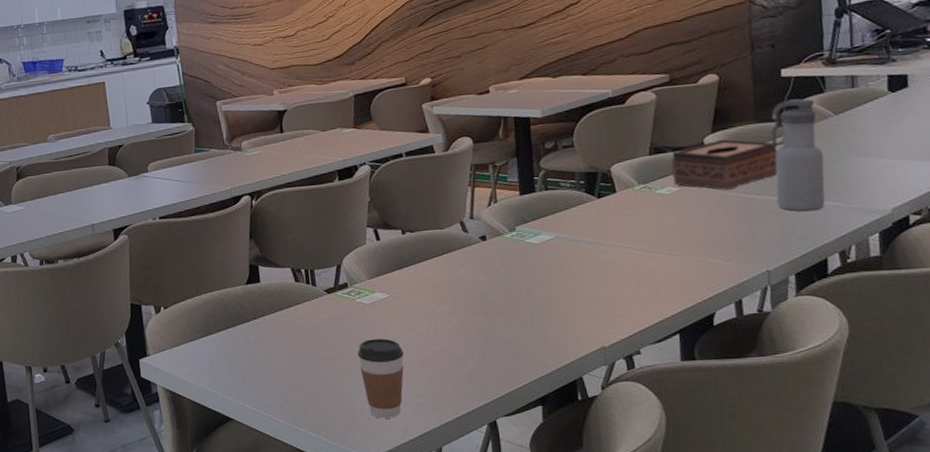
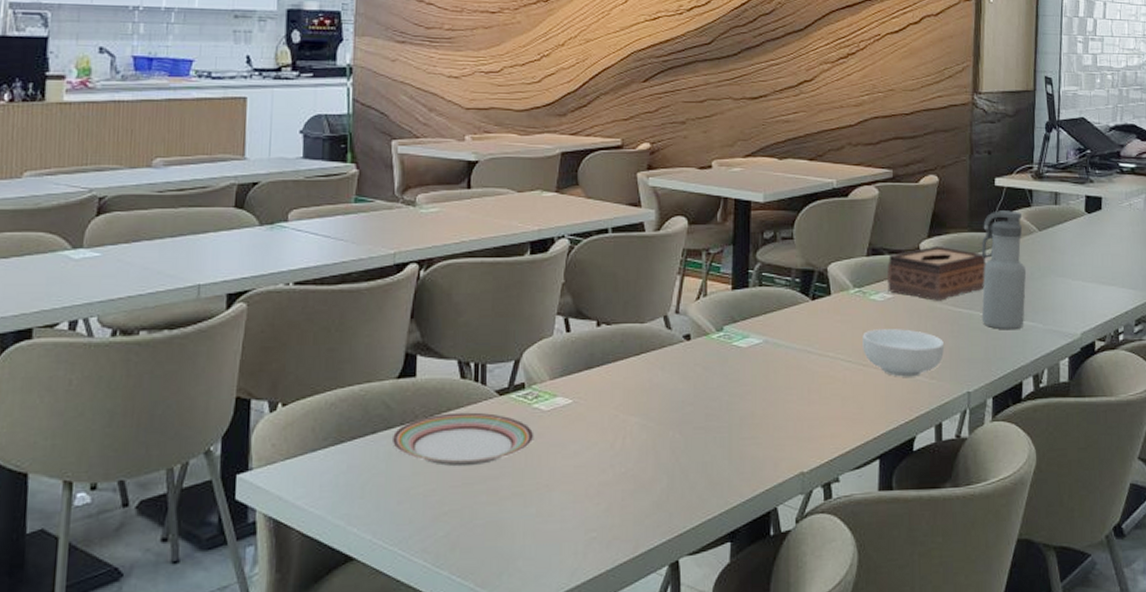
plate: none [248,307,361,350] -> present [391,412,534,467]
coffee cup: present [357,338,404,419] -> none [526,455,582,558]
cereal bowl: none [652,217,739,261] -> present [862,329,945,377]

